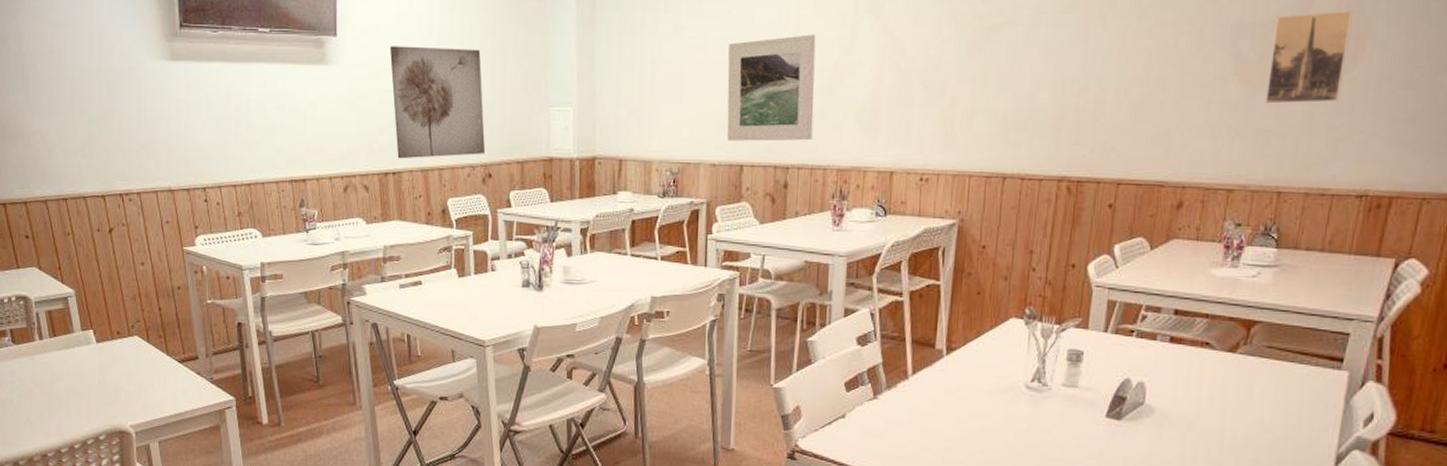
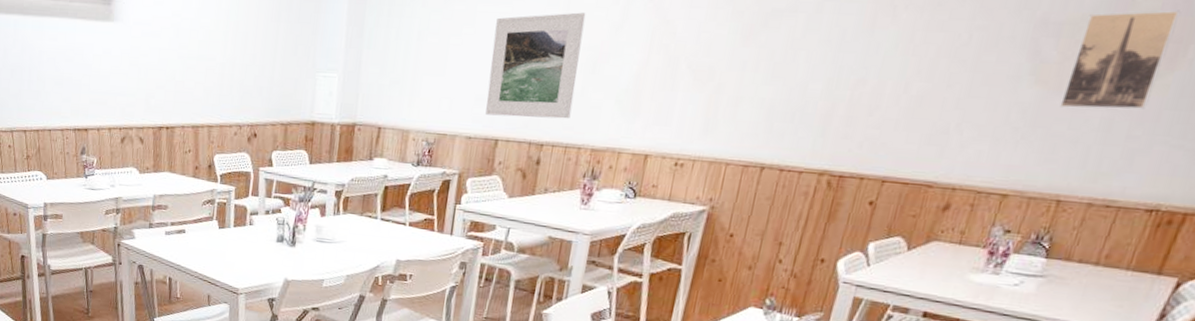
wall art: present [389,46,486,159] -> none [171,6,256,115]

